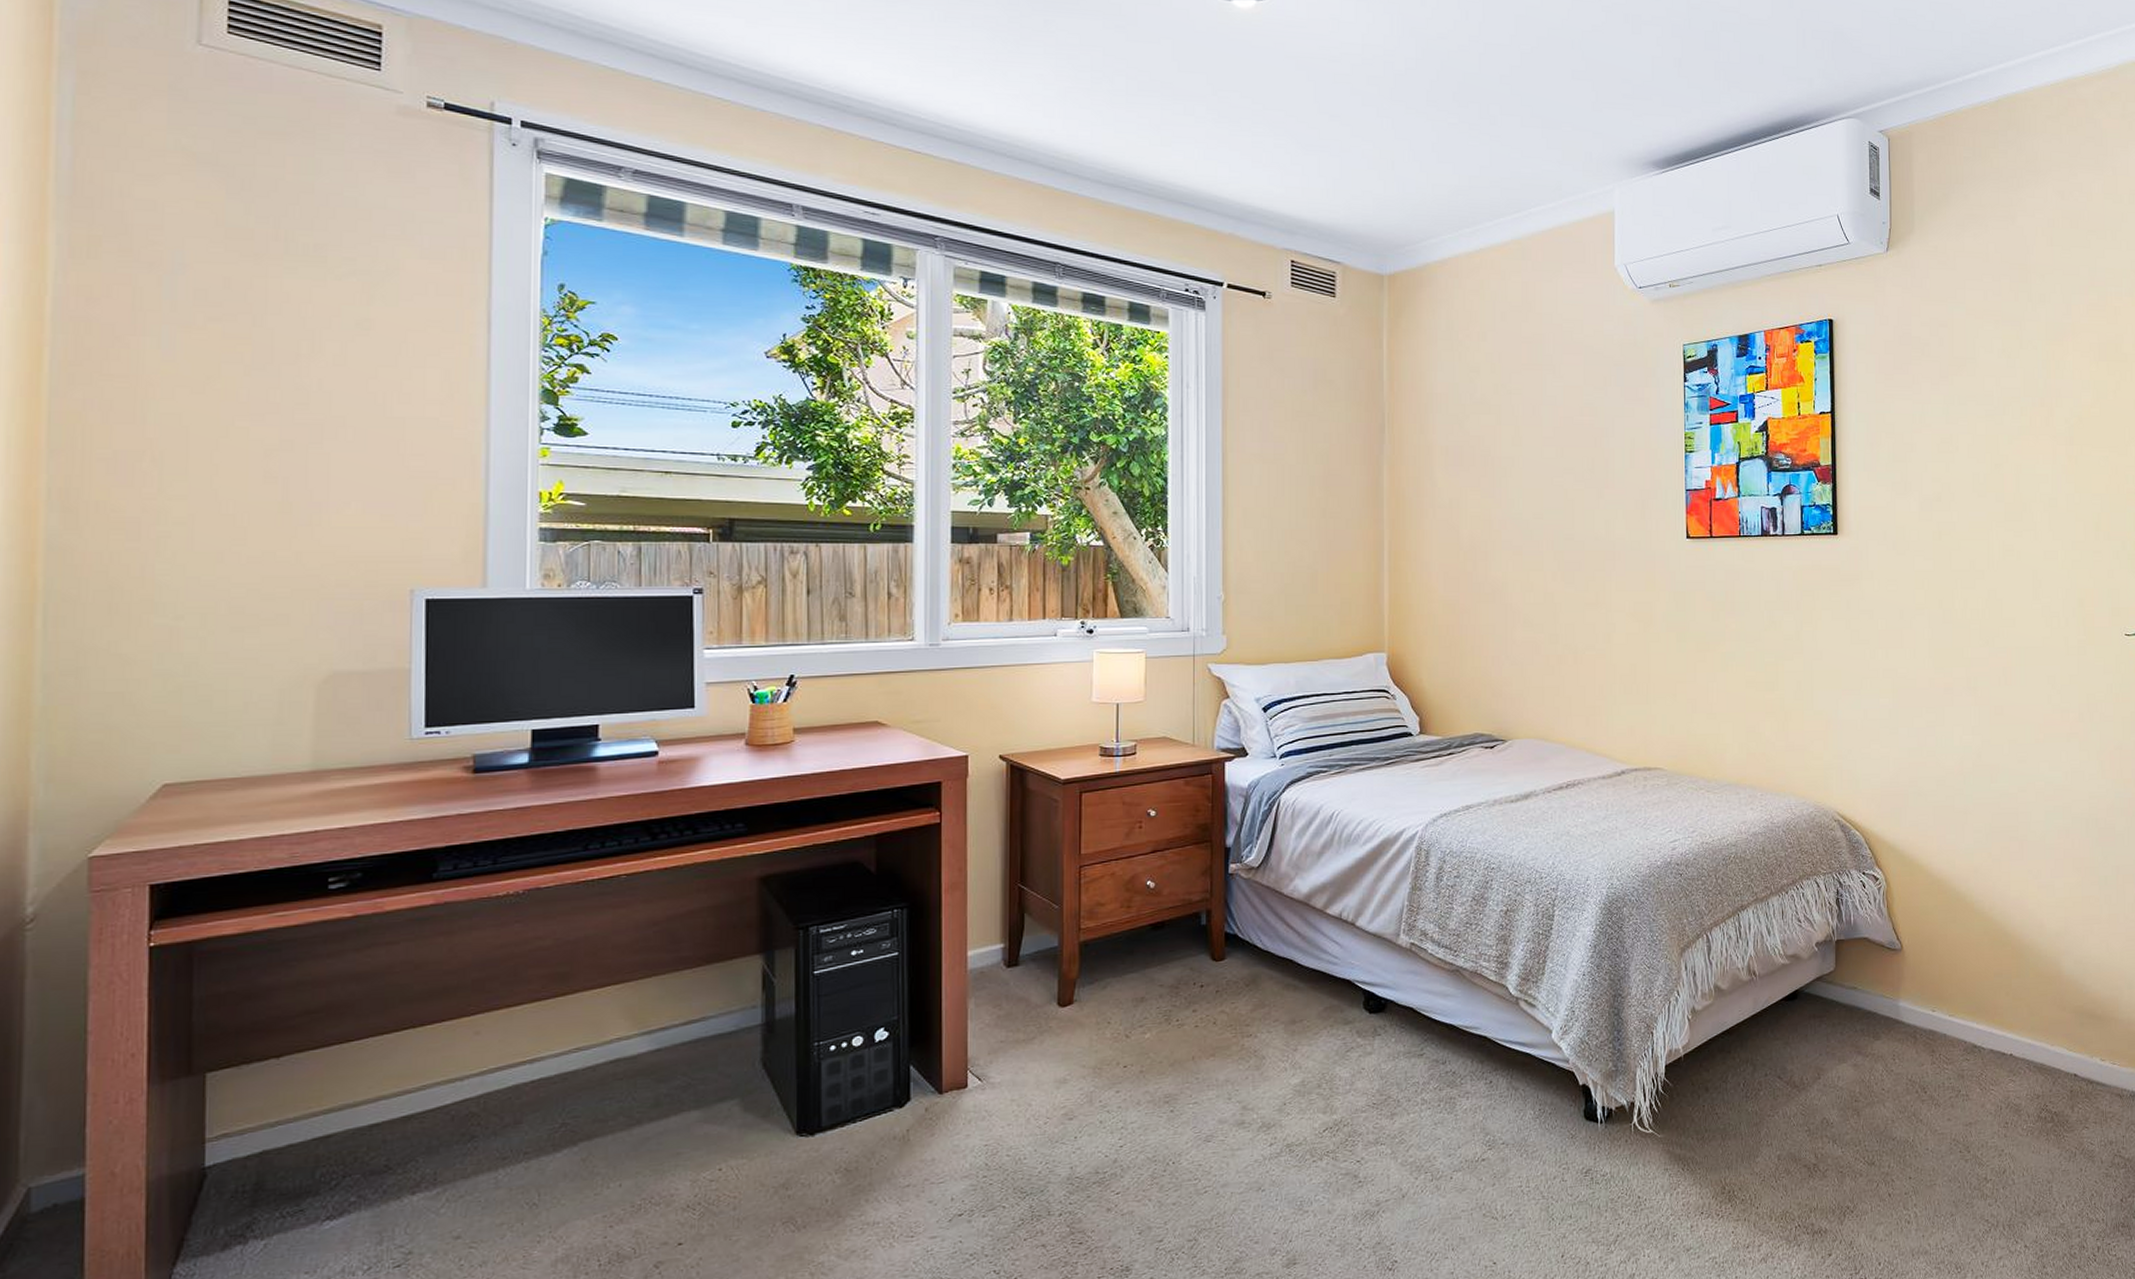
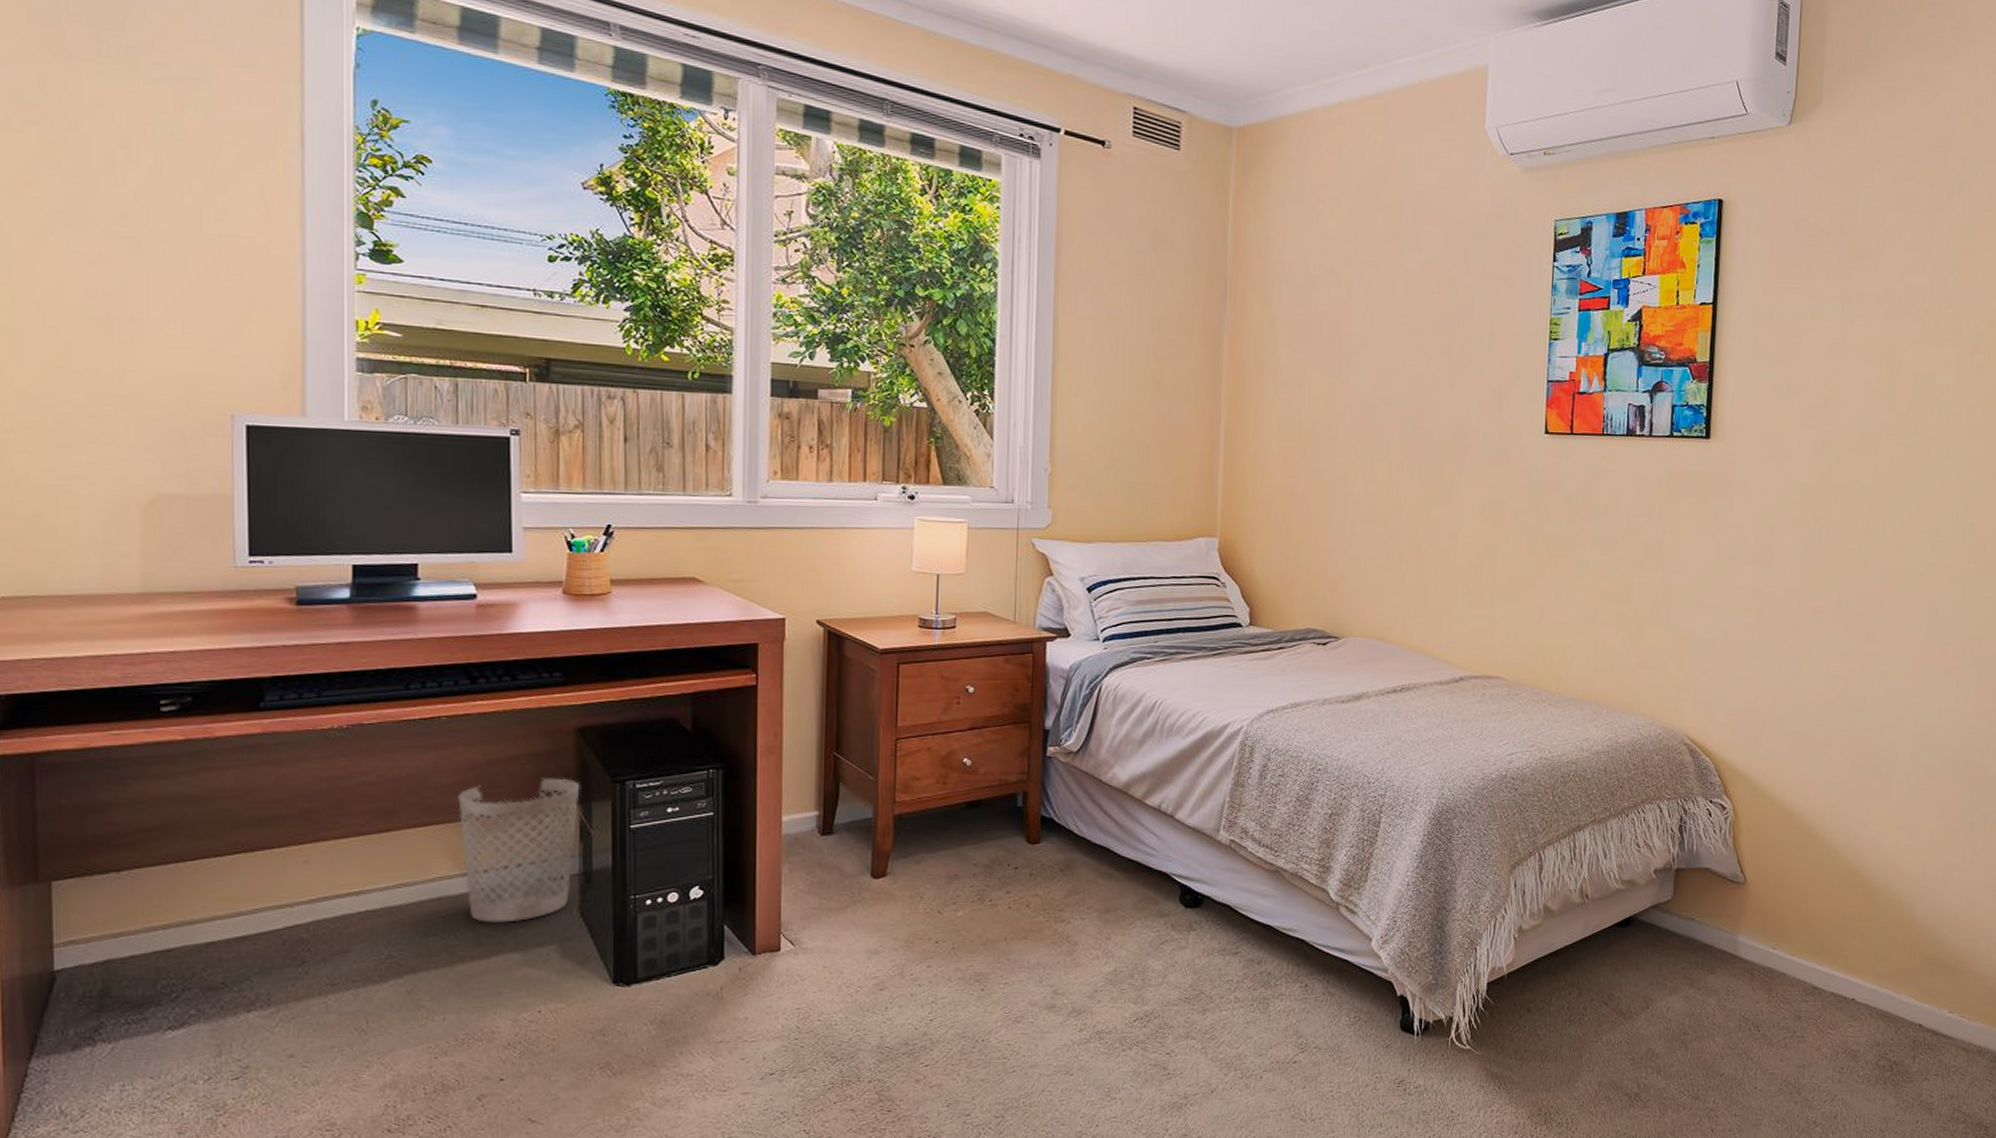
wastebasket: none [637,928,763,1082] -> present [458,777,580,923]

